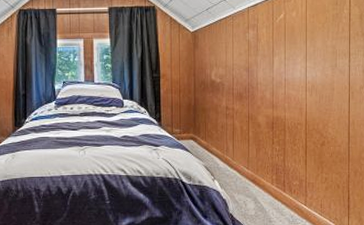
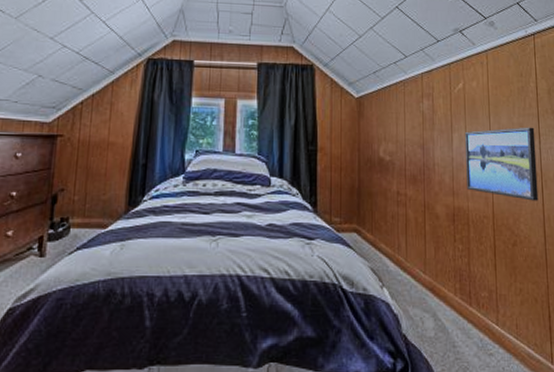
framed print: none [285,48,346,109] -> present [465,127,539,201]

